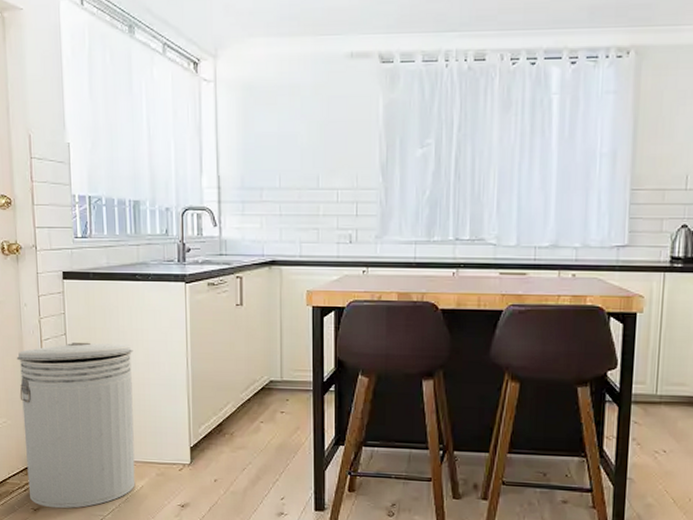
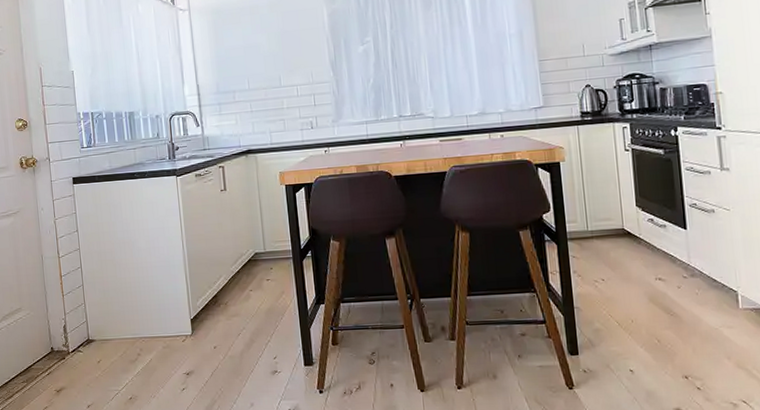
can: present [16,342,135,509] -> none [36,234,145,388]

